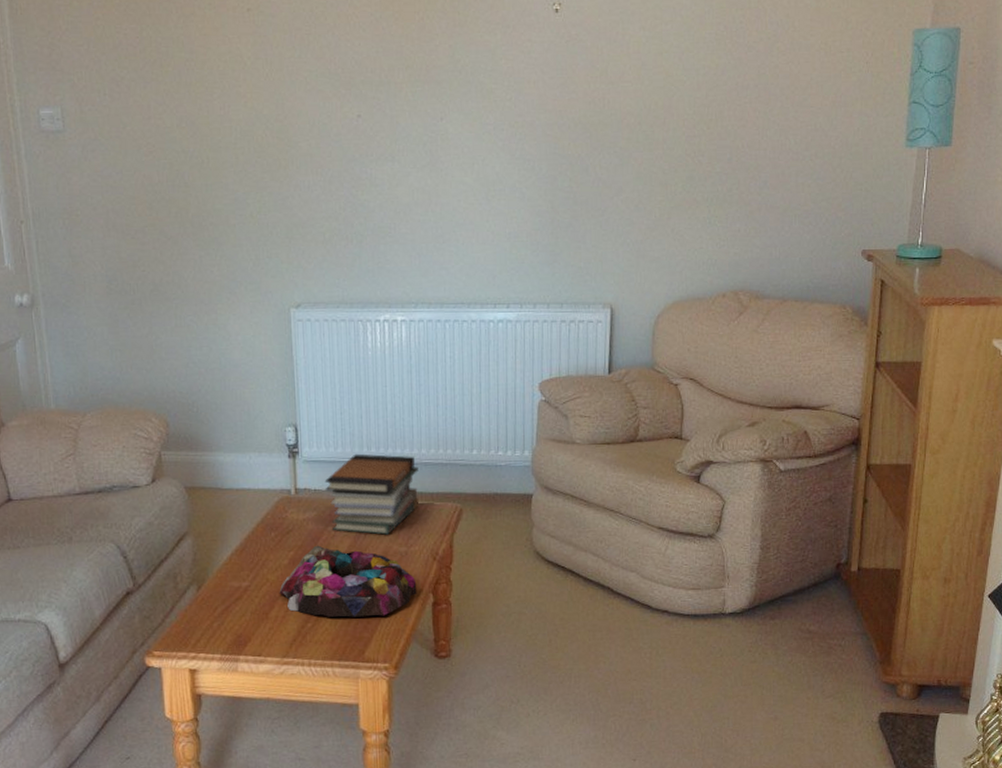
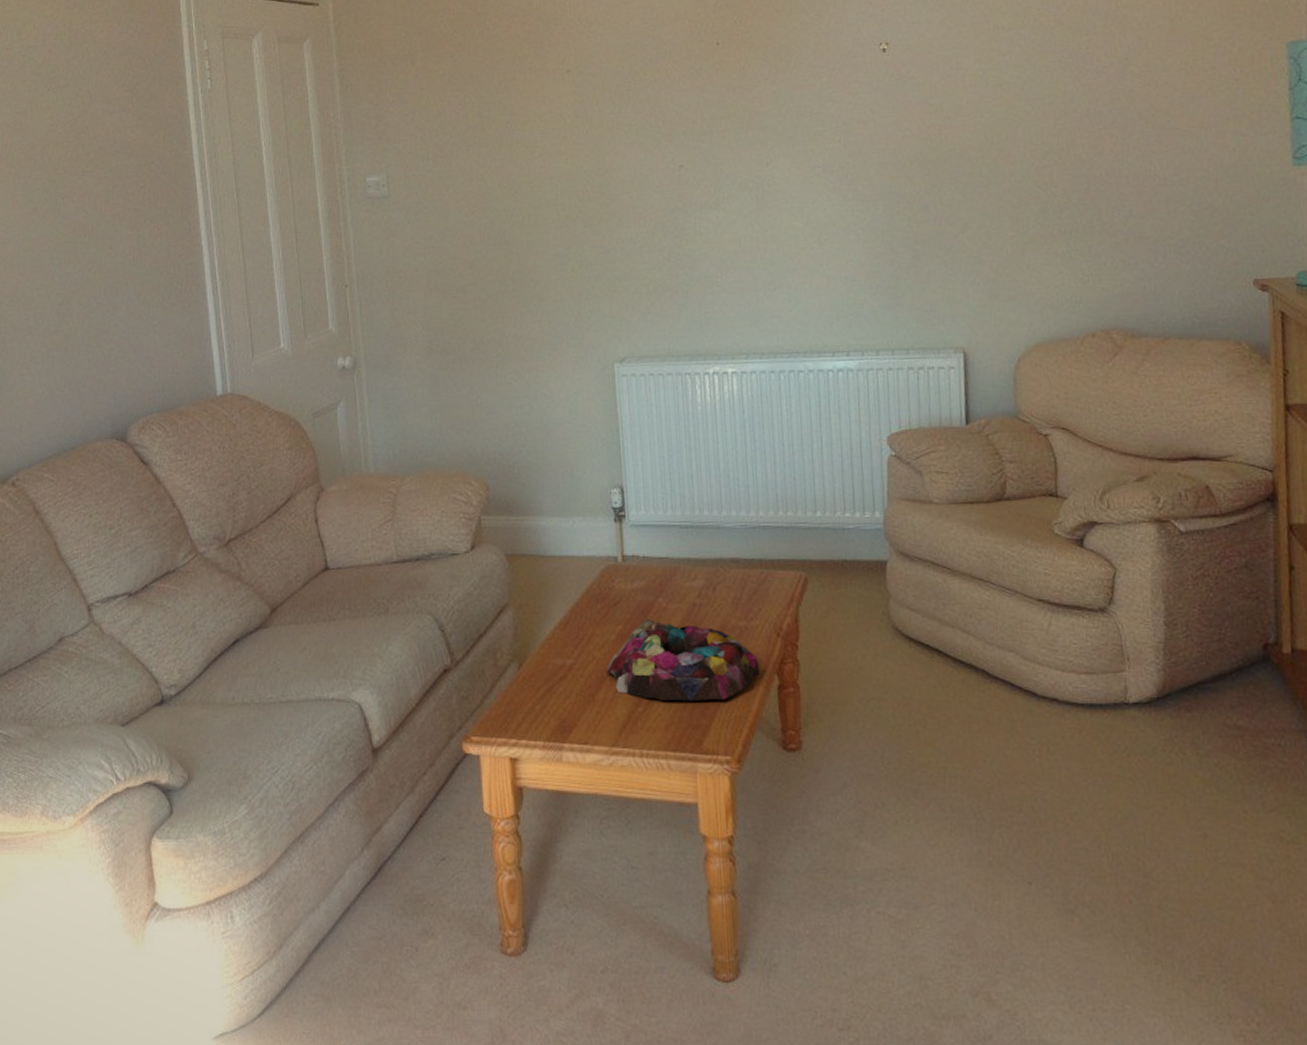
book stack: present [324,453,419,535] -> none [653,516,758,607]

